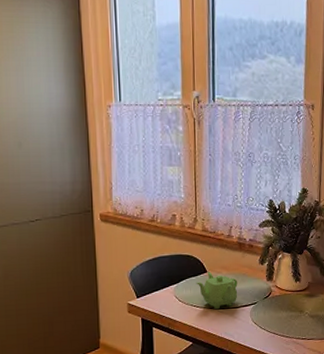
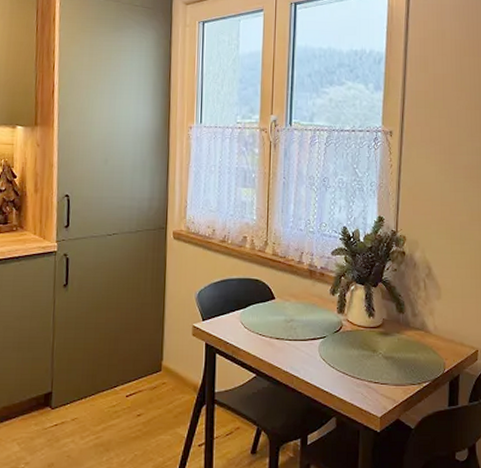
teapot: present [196,272,238,310] -> none [263,299,307,341]

